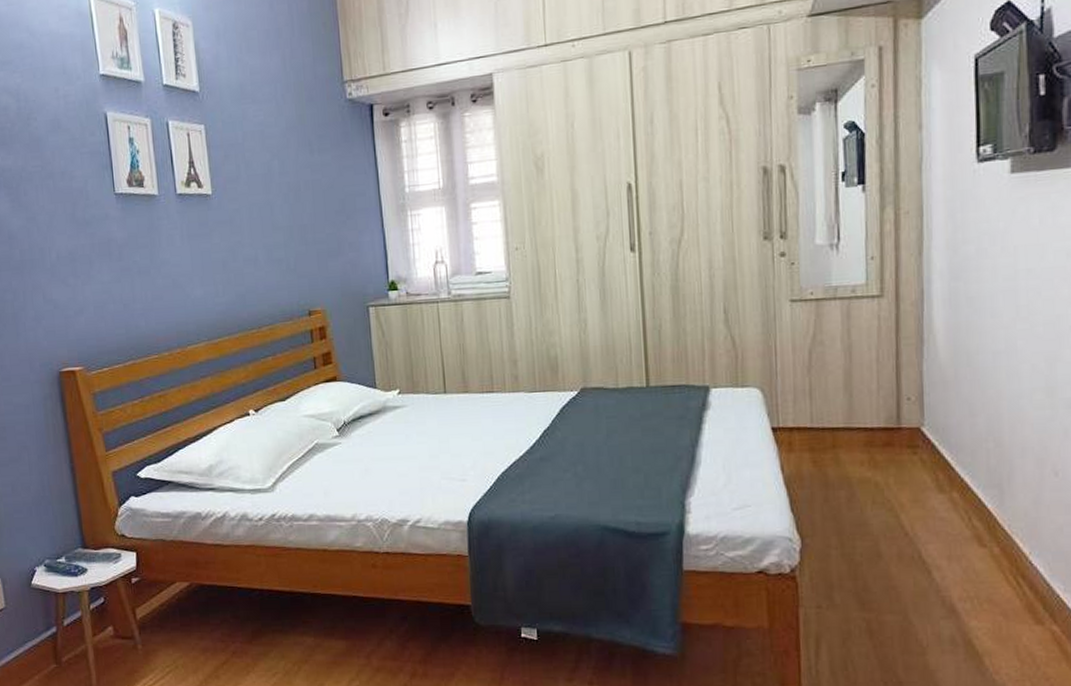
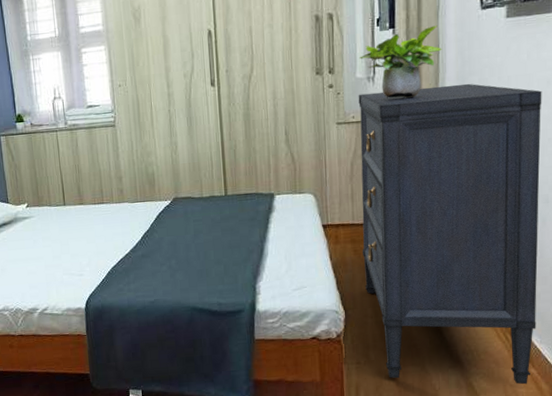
dresser: none [818,254,1061,646] -> present [358,83,542,385]
potted plant: none [819,181,927,272] -> present [359,25,442,99]

